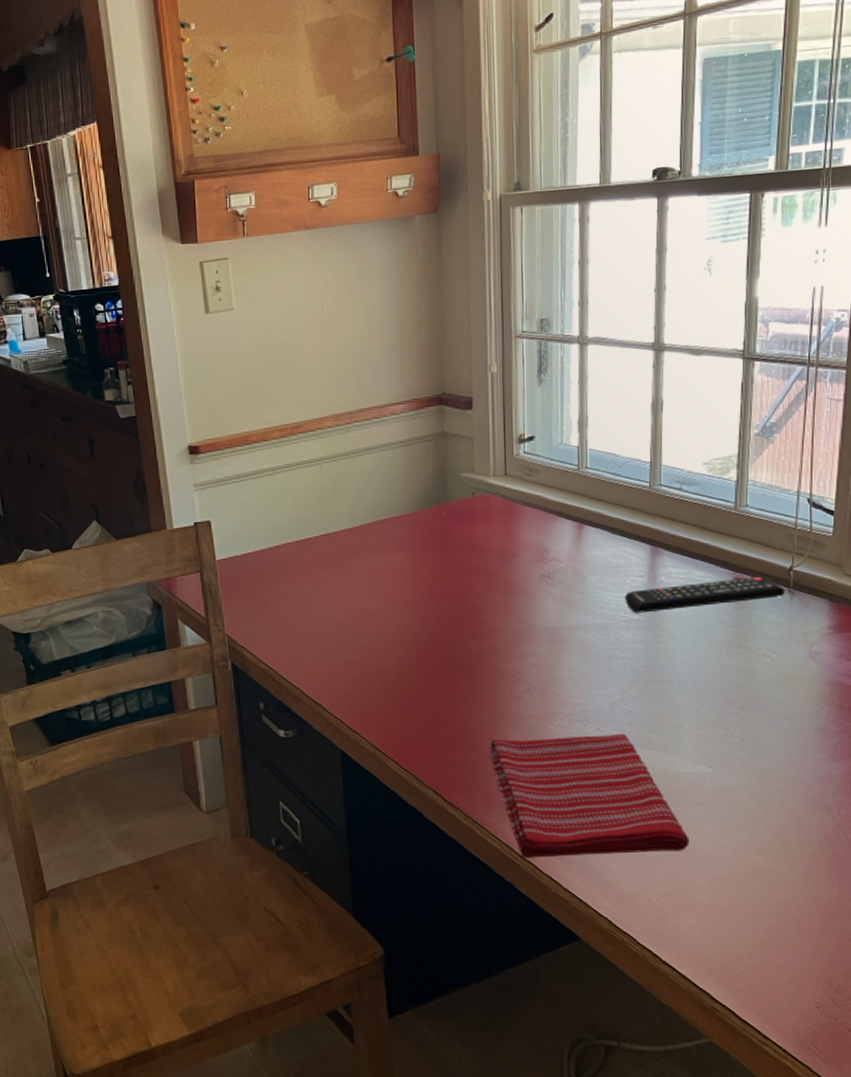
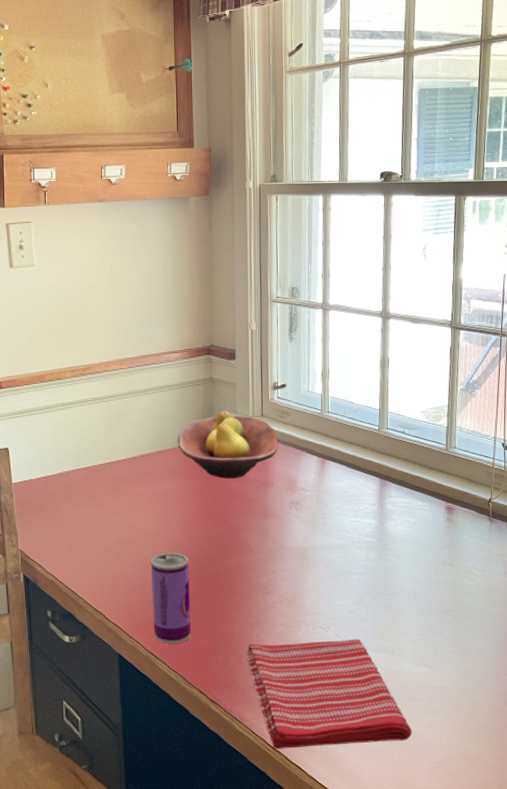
beverage can: none [375,636,424,739] -> present [150,552,192,644]
fruit bowl: none [404,469,525,550] -> present [177,410,278,479]
remote control: present [625,576,786,613] -> none [359,506,486,536]

